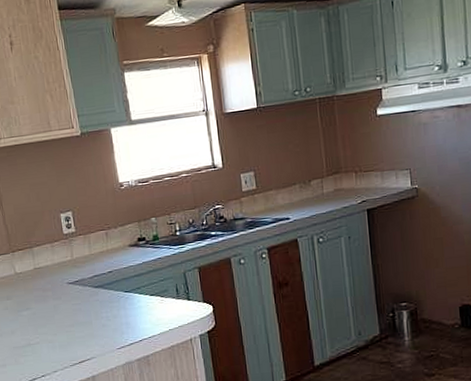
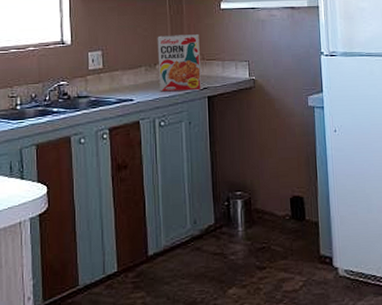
cereal box: none [310,145,361,208] -> present [157,34,202,92]

